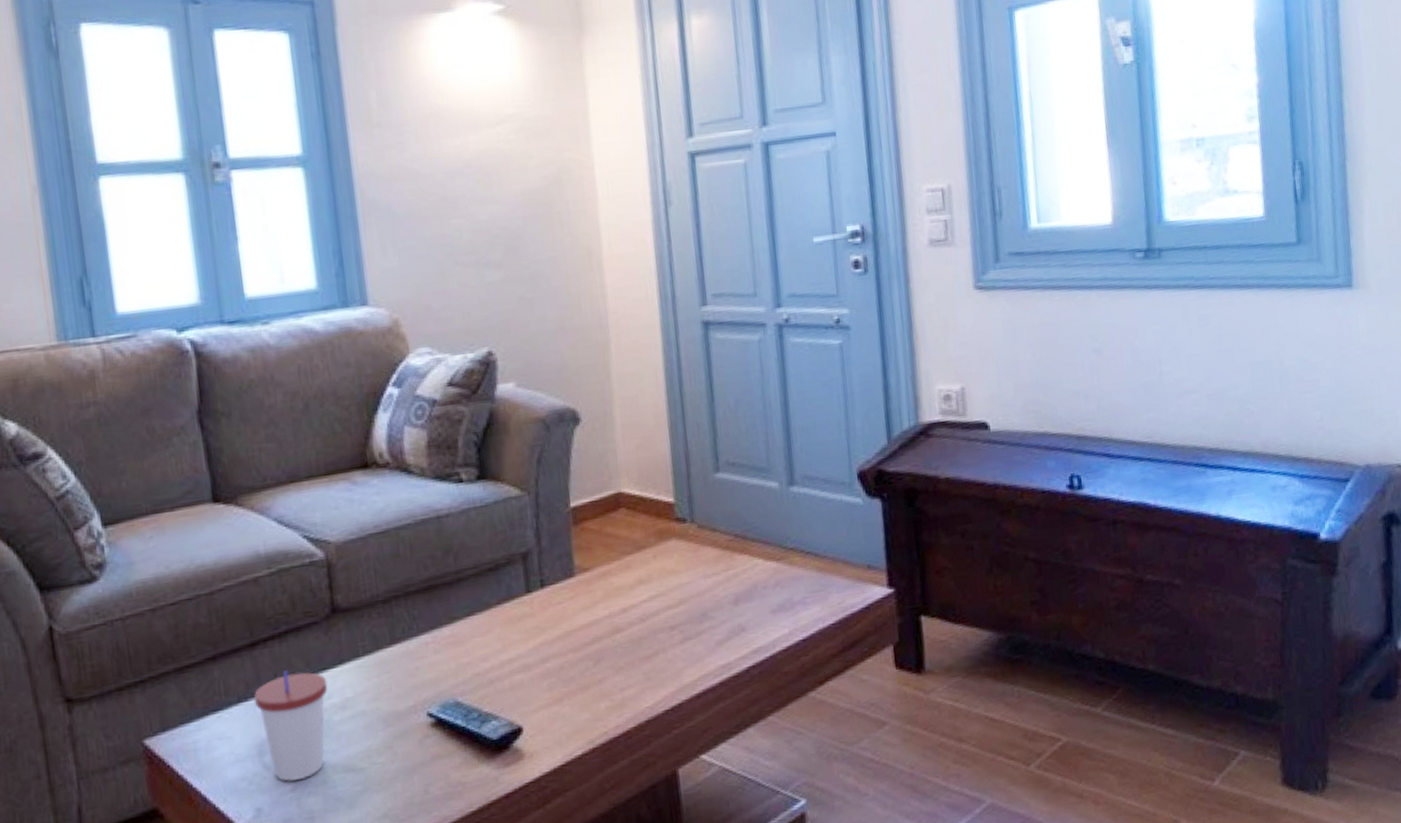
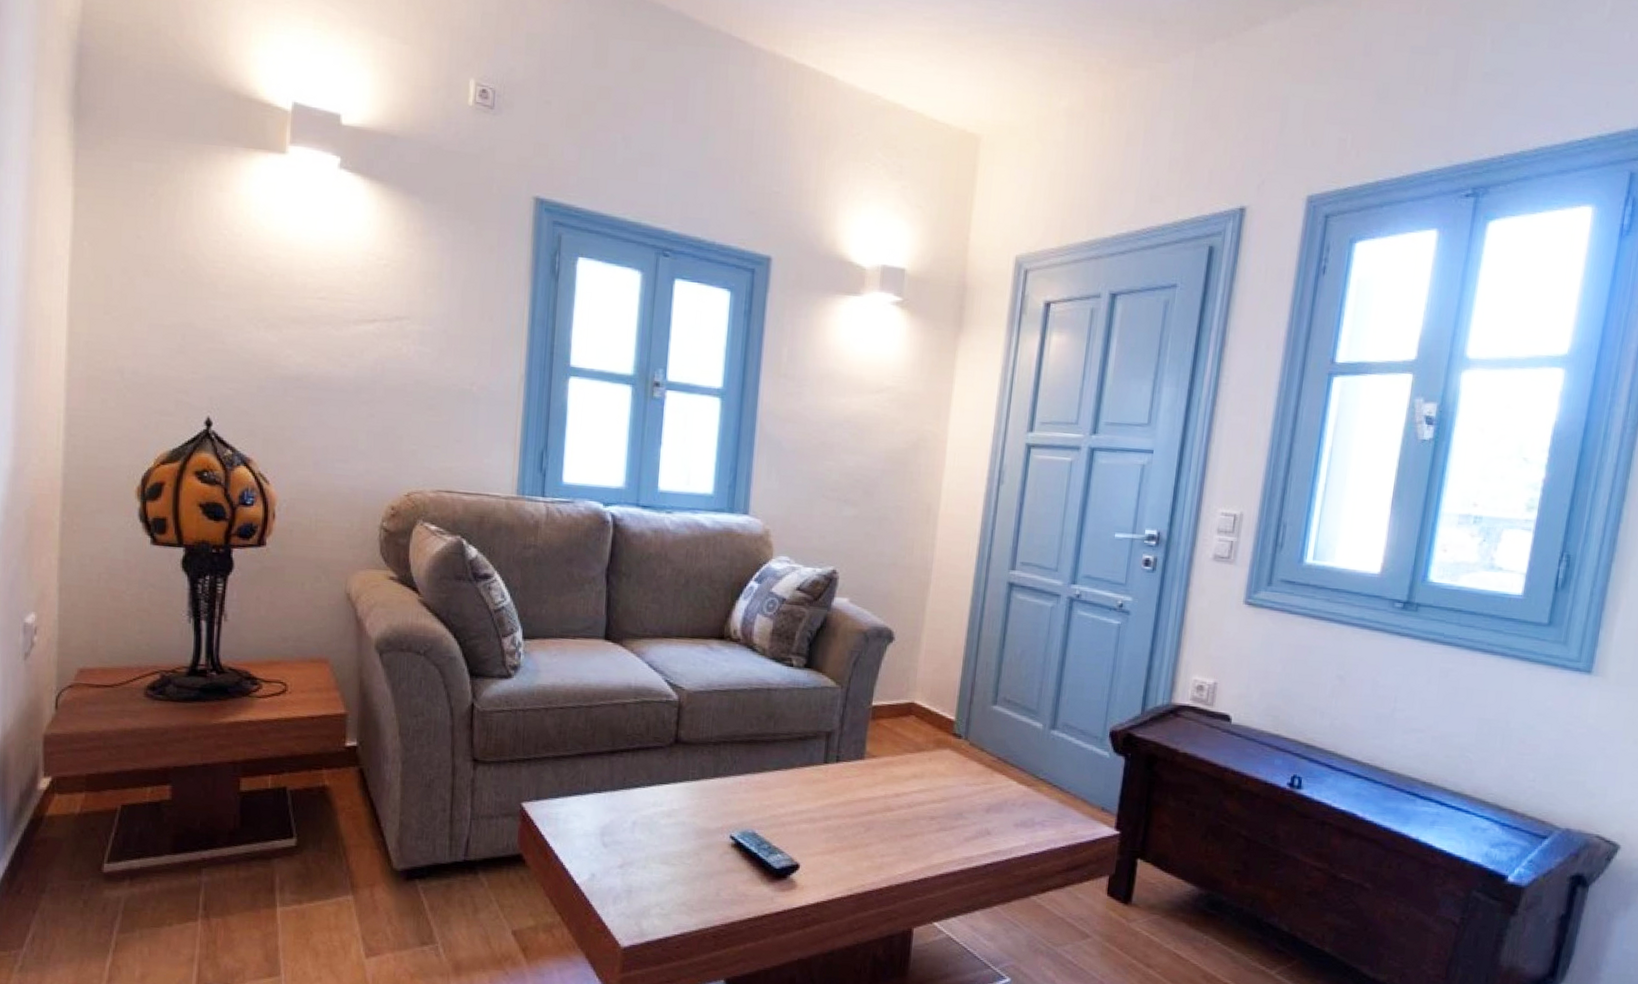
cup: present [254,670,328,782] -> none [606,777,661,861]

